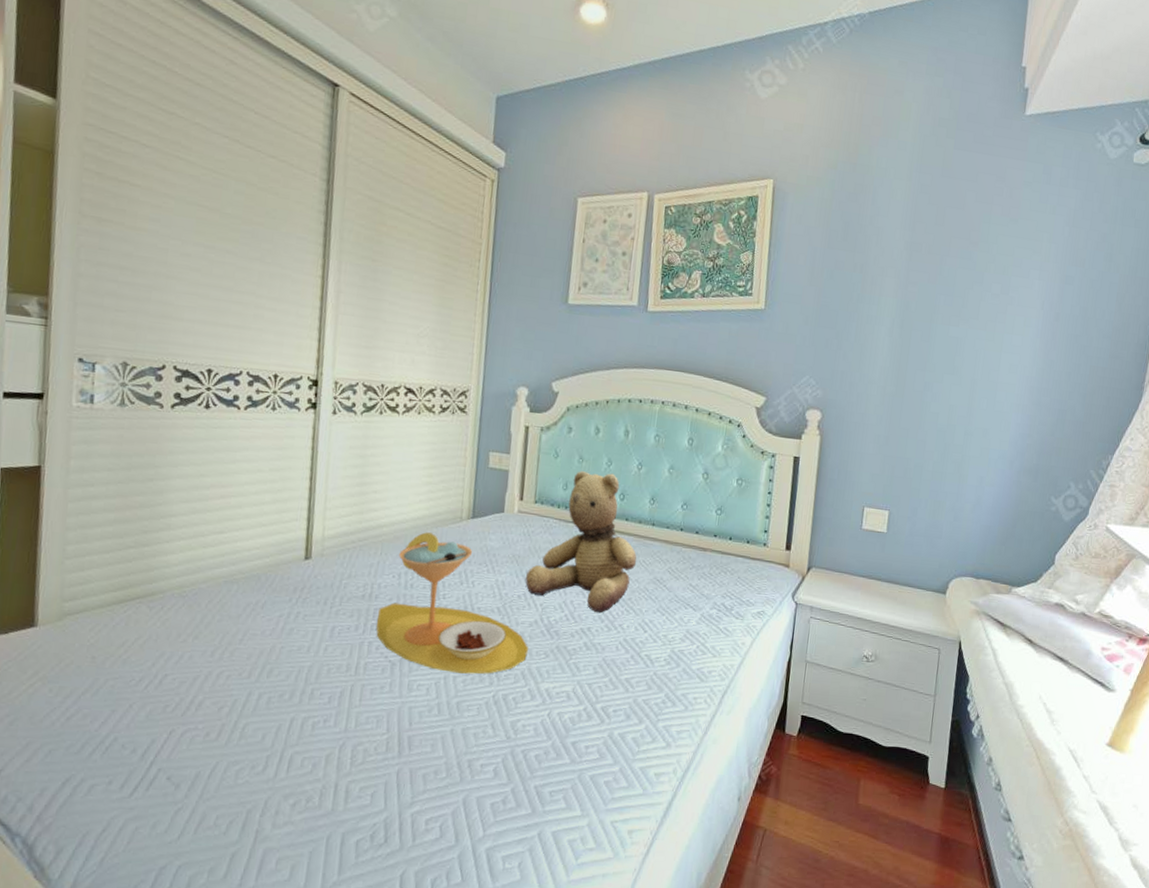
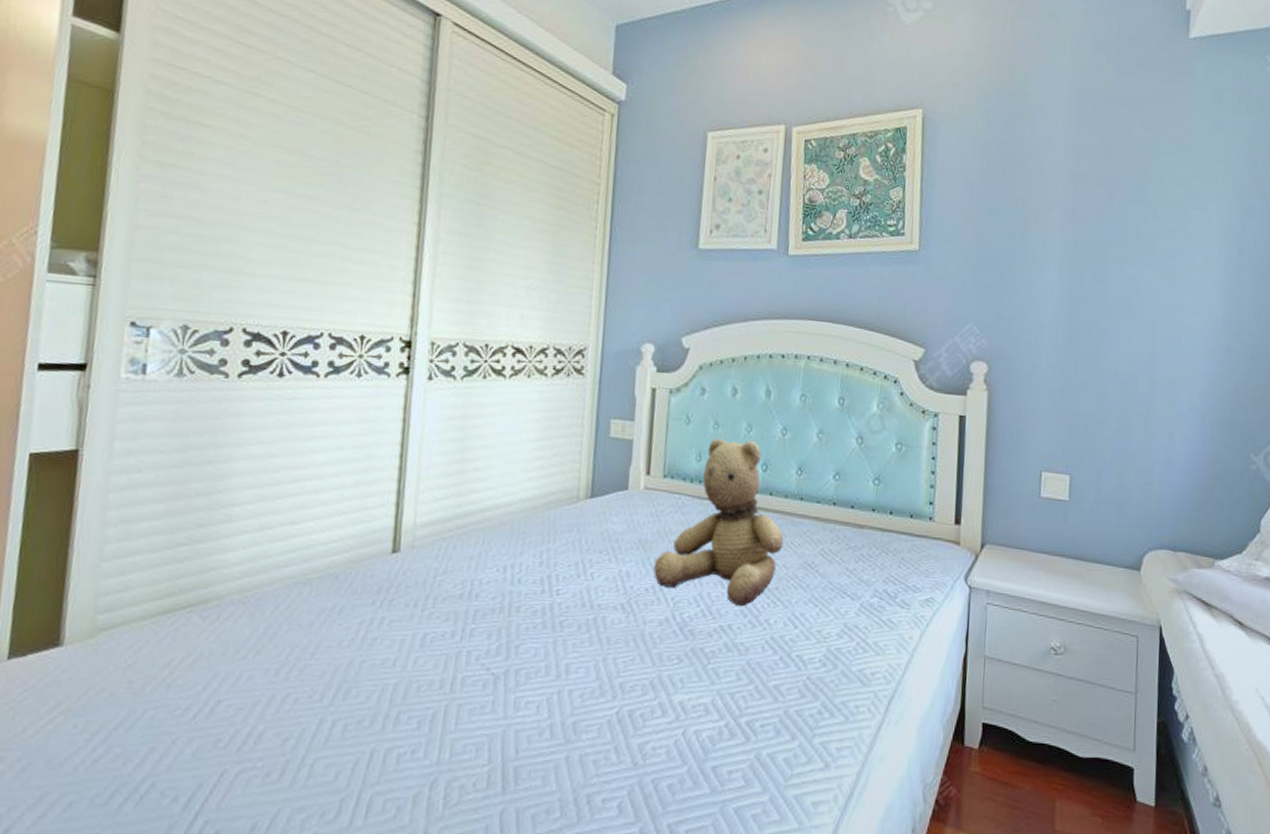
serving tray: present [376,532,528,674] -> none [476,516,658,687]

